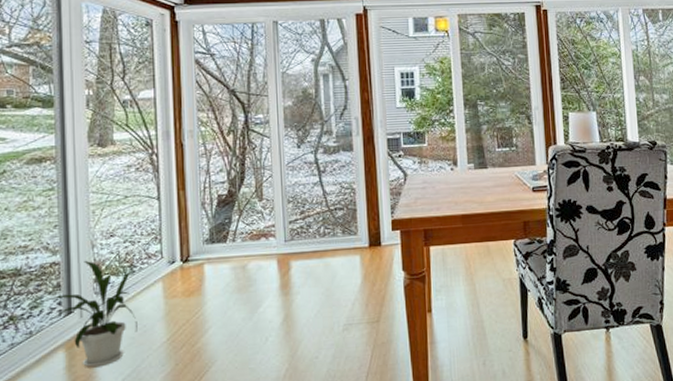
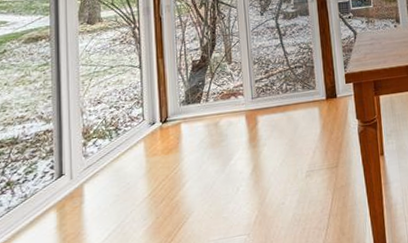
house plant: present [33,260,138,368] -> none [28,126,122,226]

